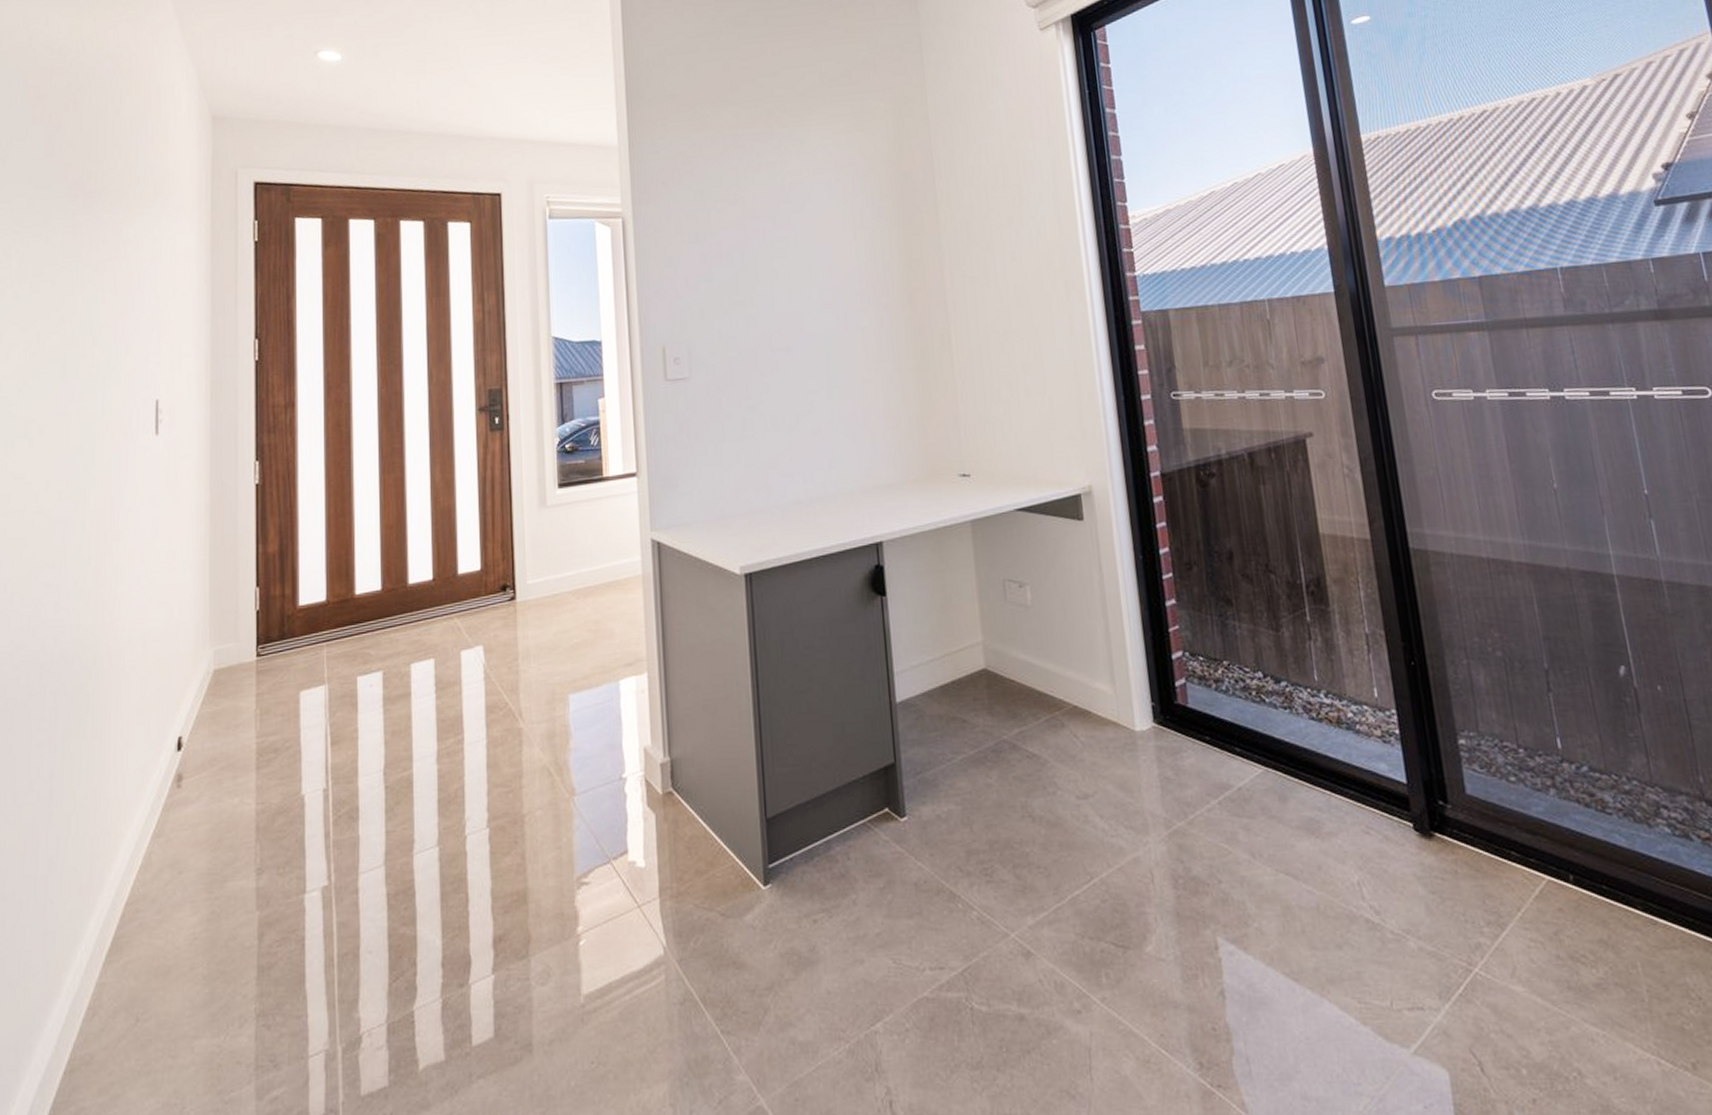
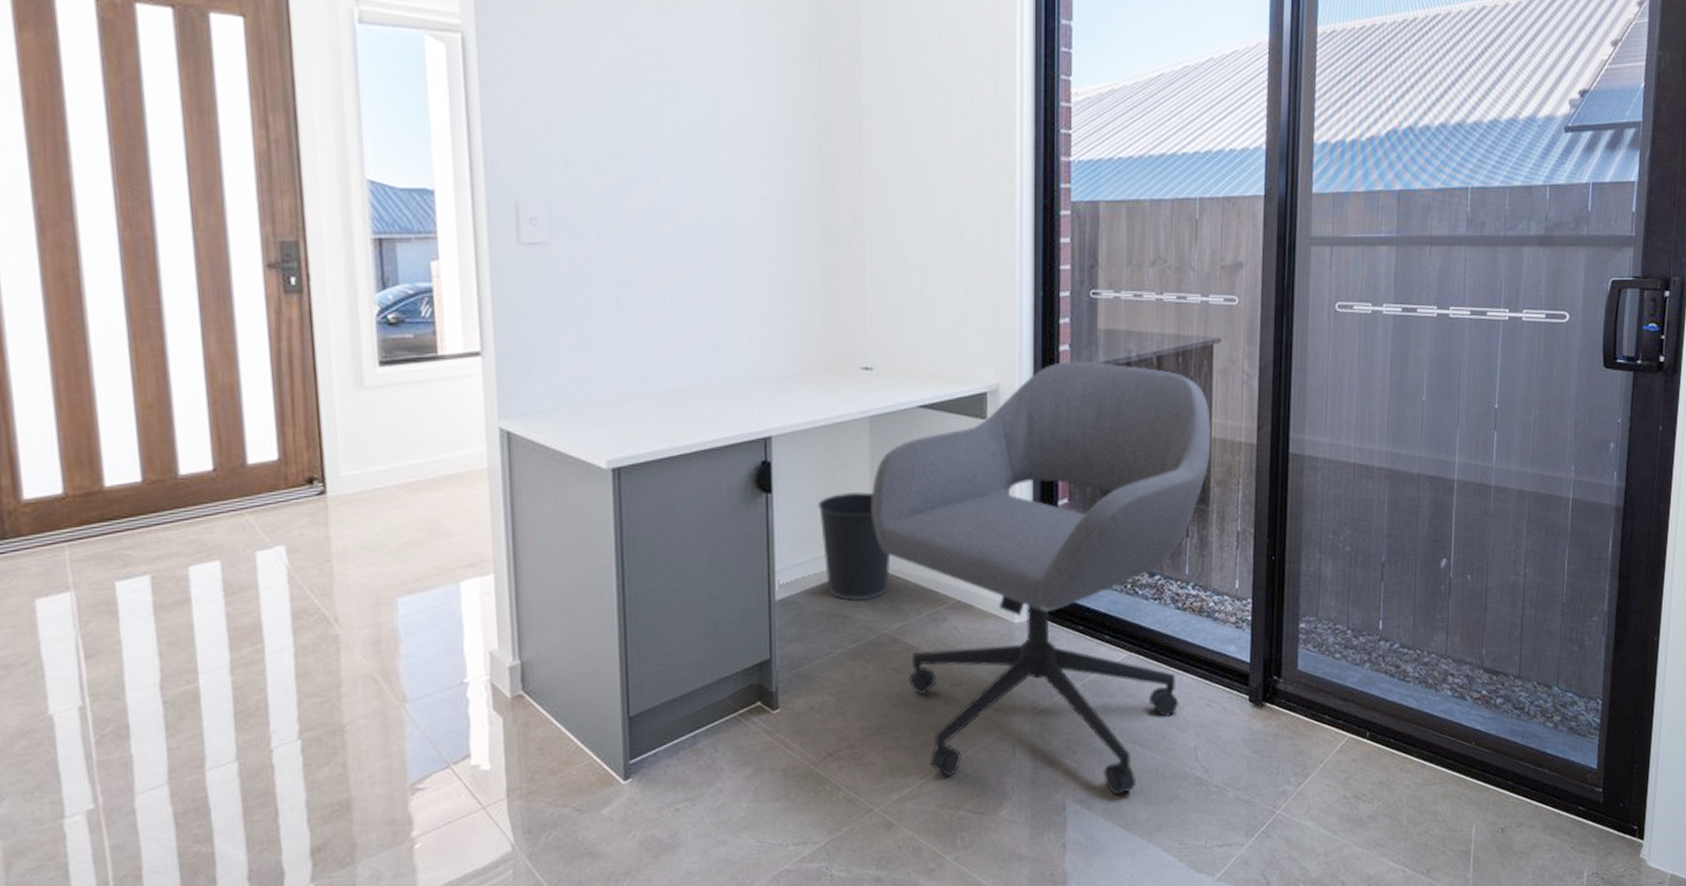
wastebasket: none [929,593,1004,704] -> present [817,491,891,601]
office chair: none [979,461,1332,936] -> present [872,361,1212,795]

